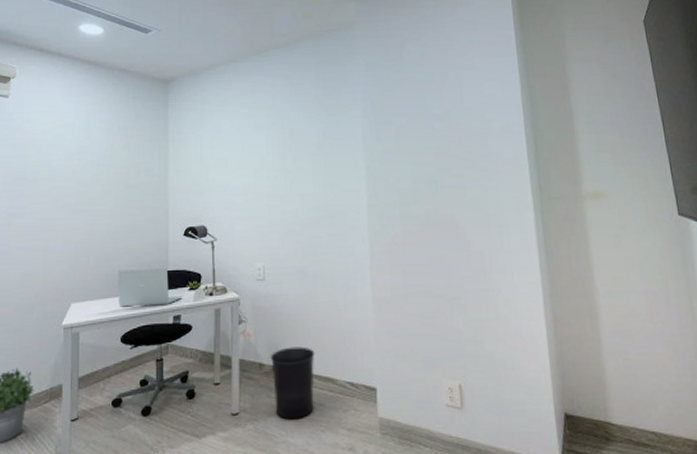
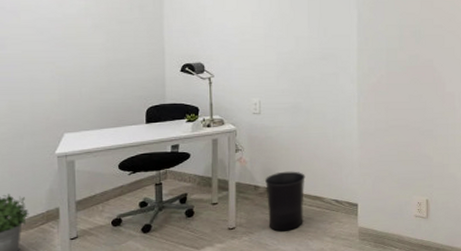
laptop: present [117,268,183,307] -> none [112,101,181,137]

